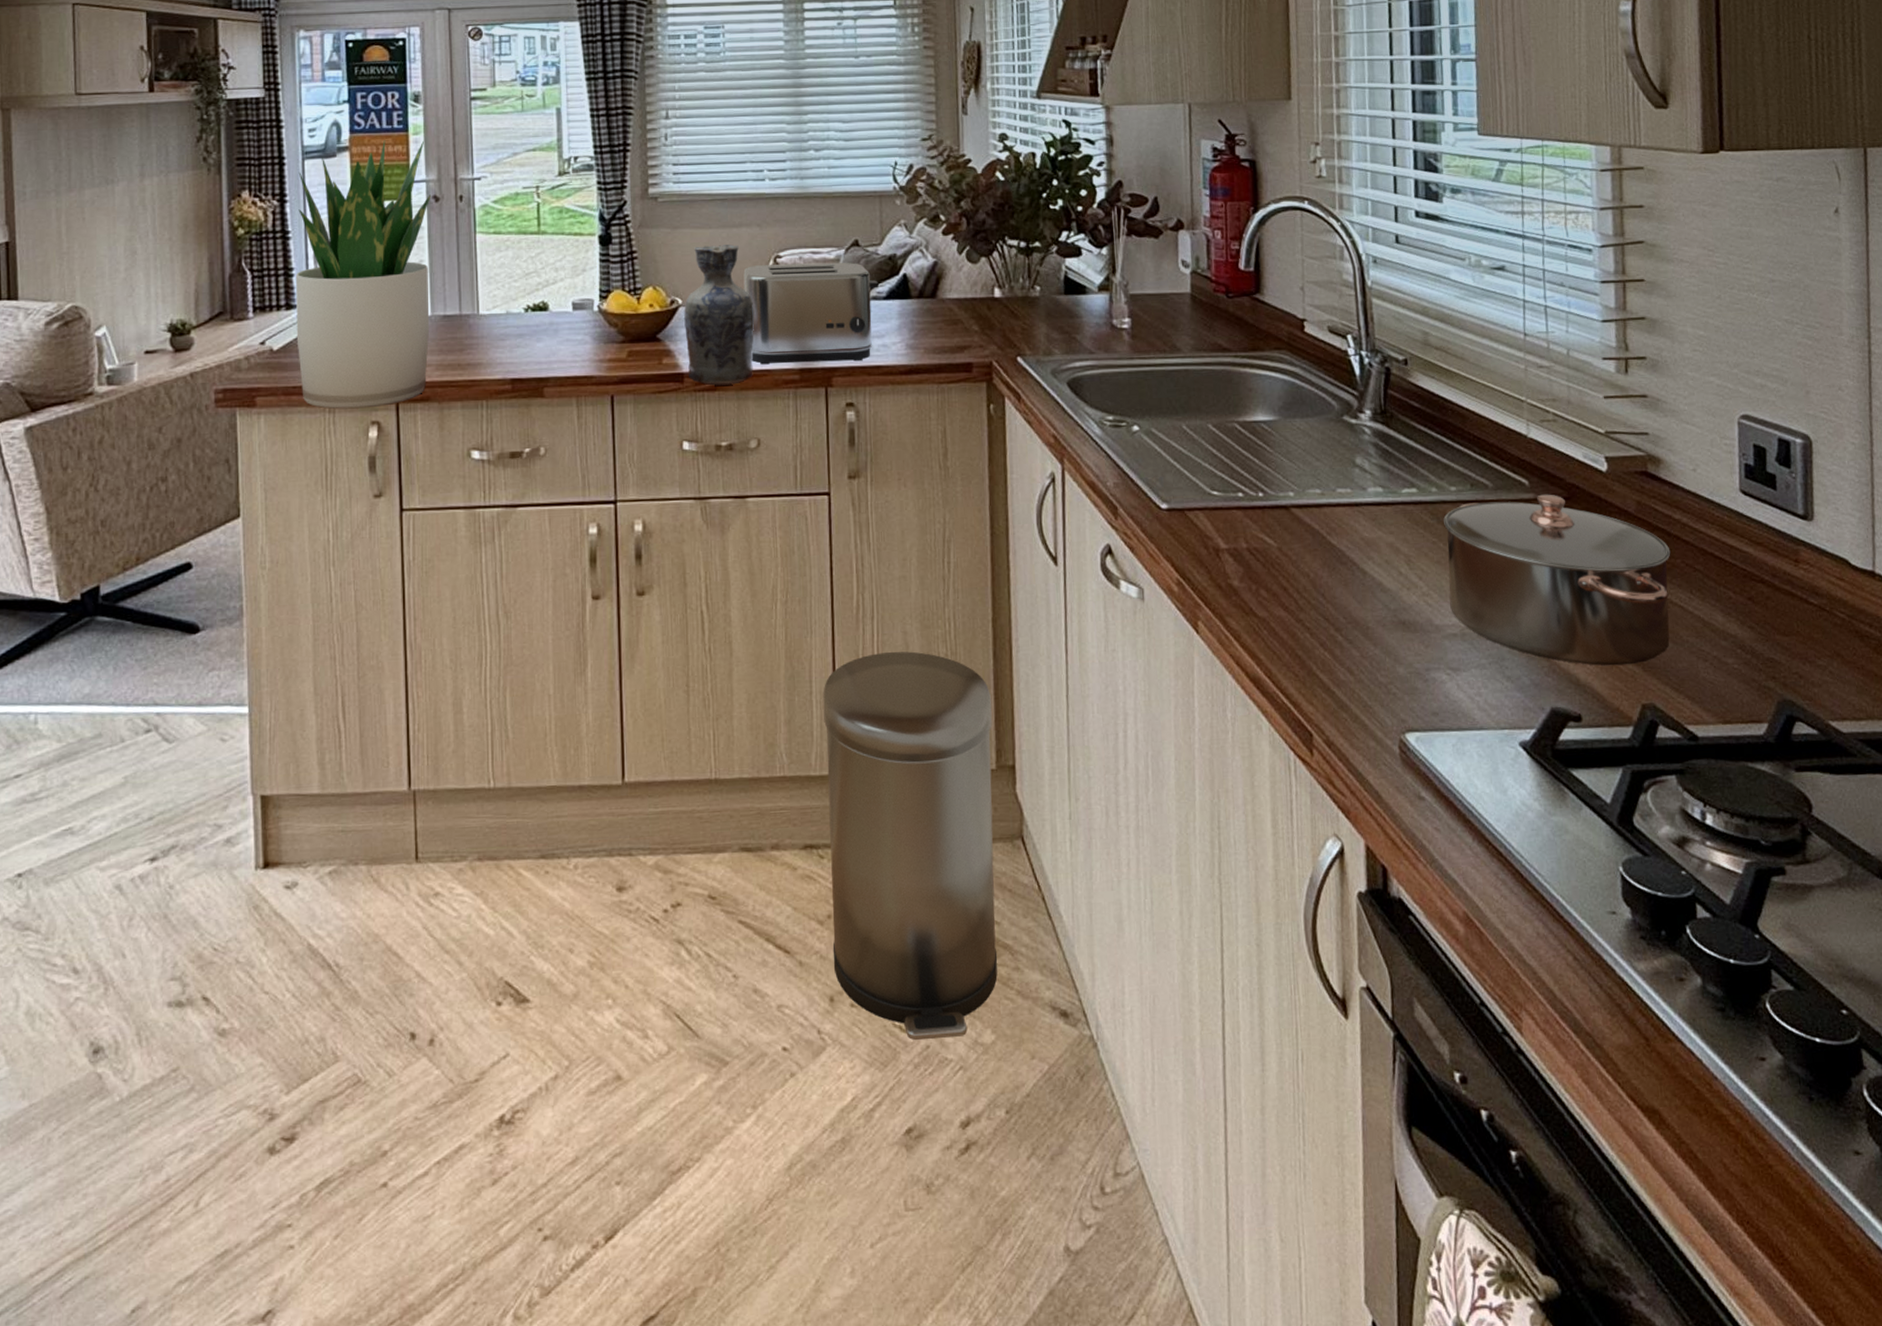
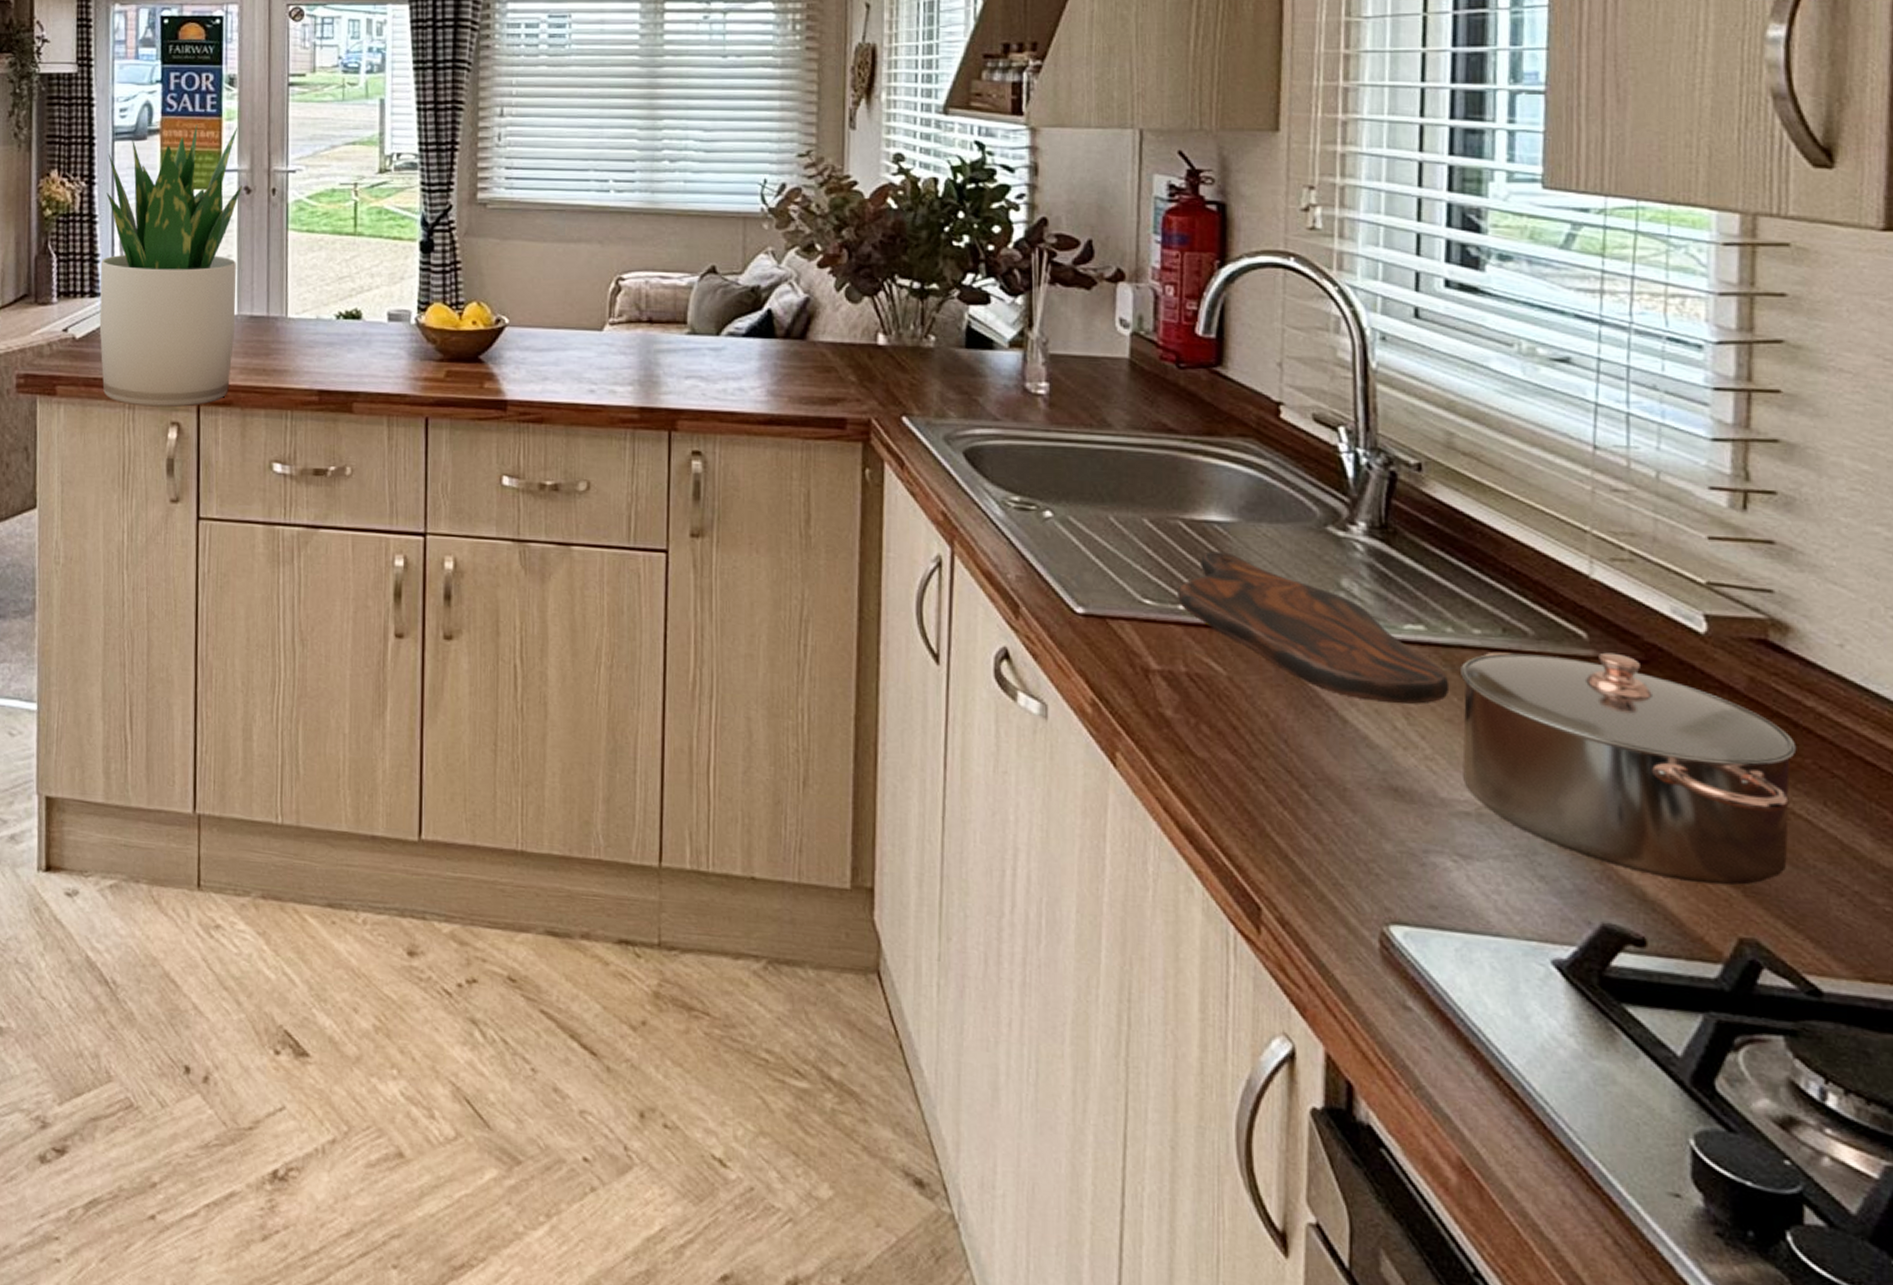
ceramic jug: present [684,245,755,386] -> none [510,260,591,418]
toaster: present [743,262,879,365] -> none [580,287,737,405]
pedal bin: present [823,651,998,1040] -> none [646,737,849,1185]
cutting board: none [1237,445,1437,554] -> present [1178,551,1450,705]

